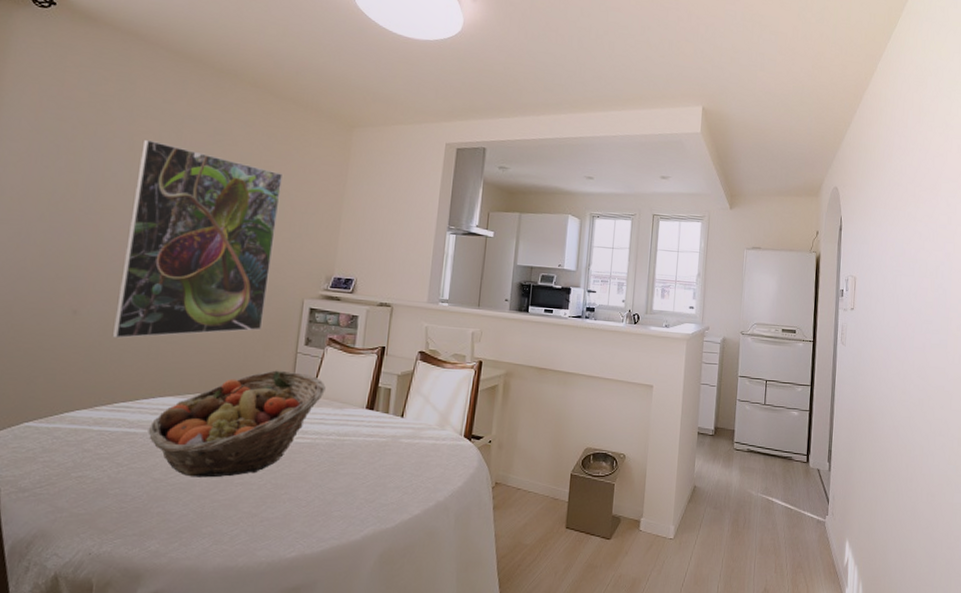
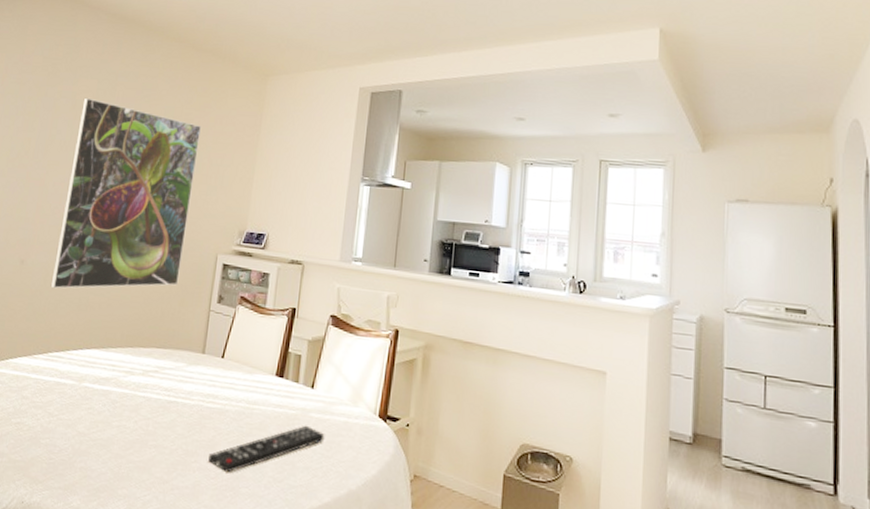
fruit basket: present [148,370,326,478] -> none [75,327,236,438]
remote control: none [299,450,415,500] -> present [208,425,325,473]

